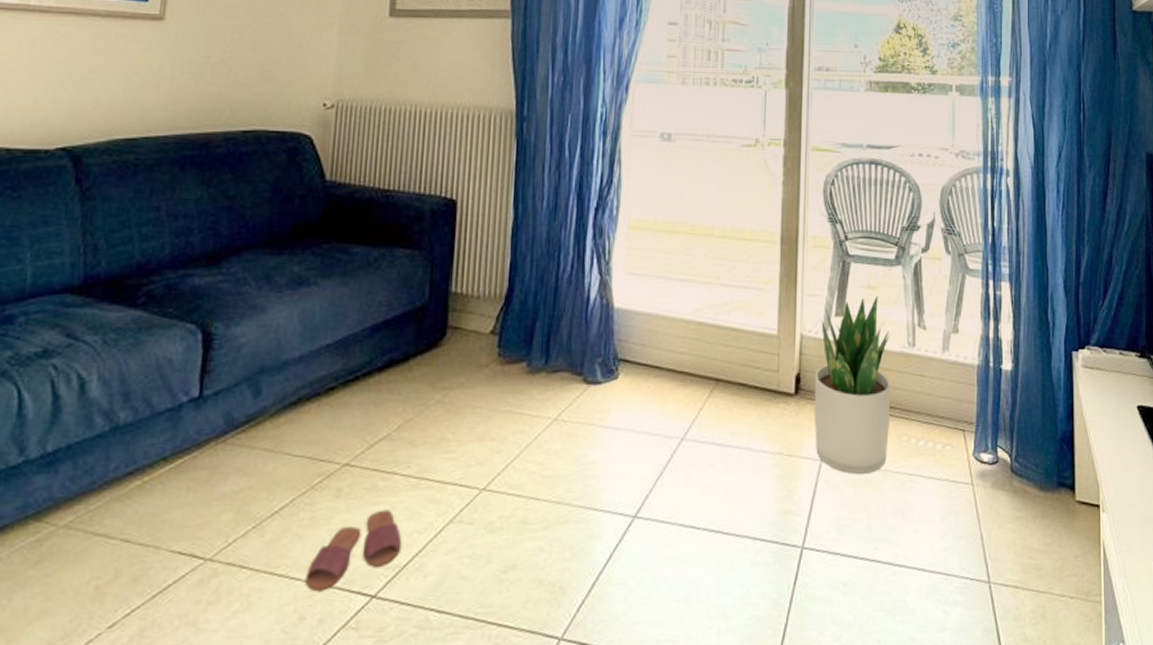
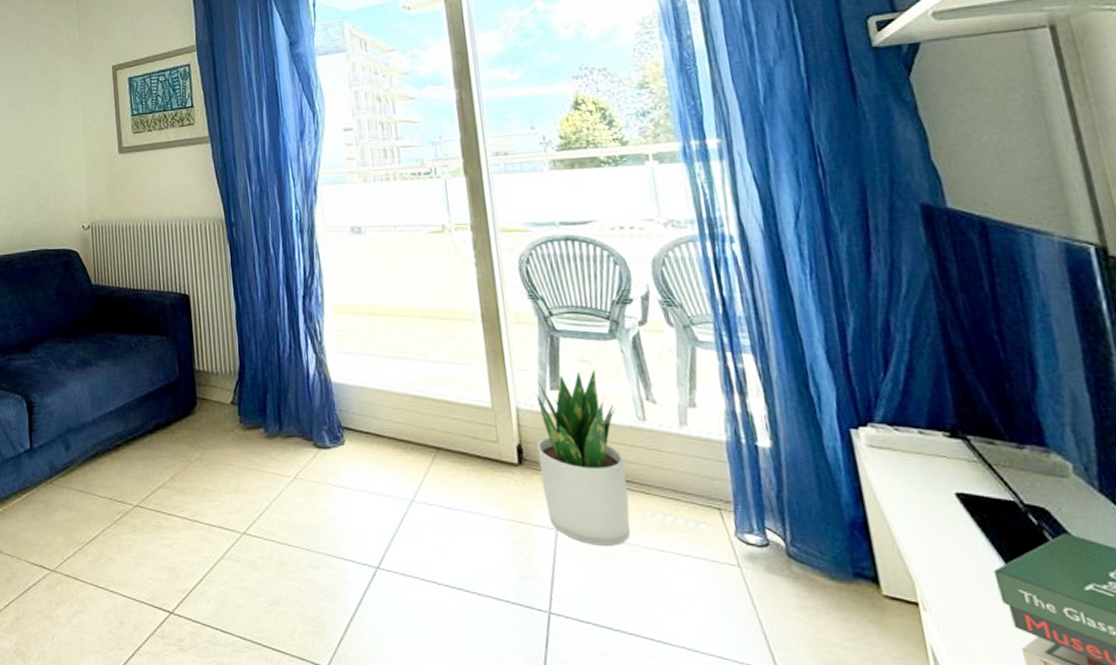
slippers: present [306,509,402,590] -> none [120,544,187,603]

